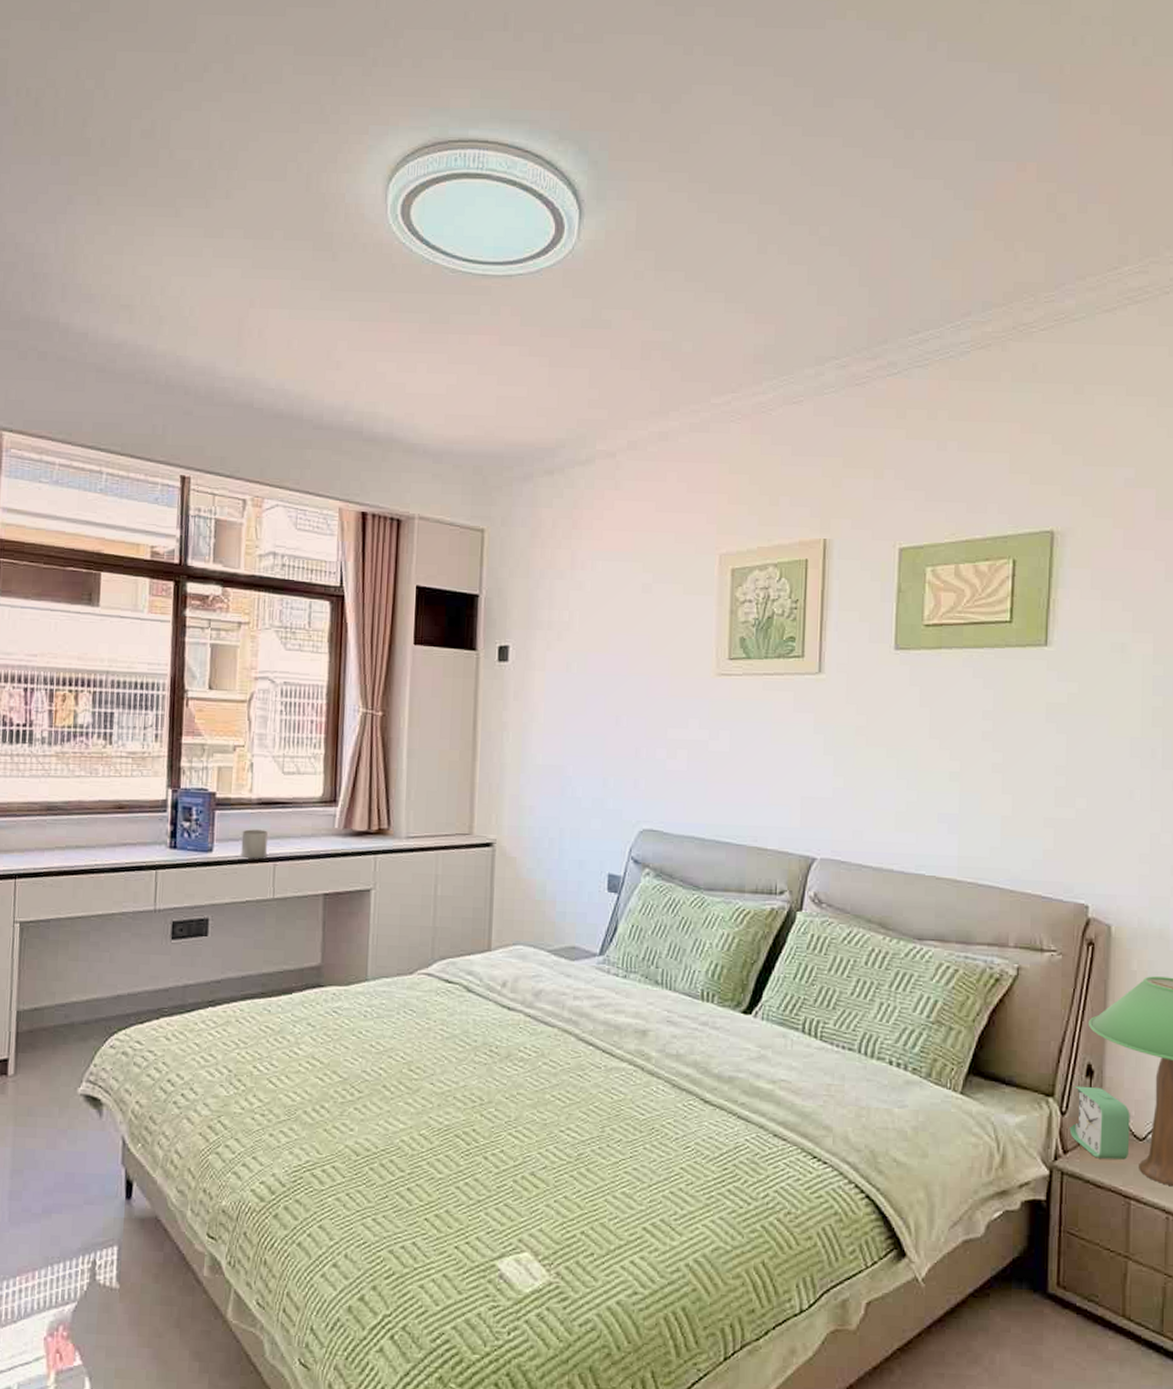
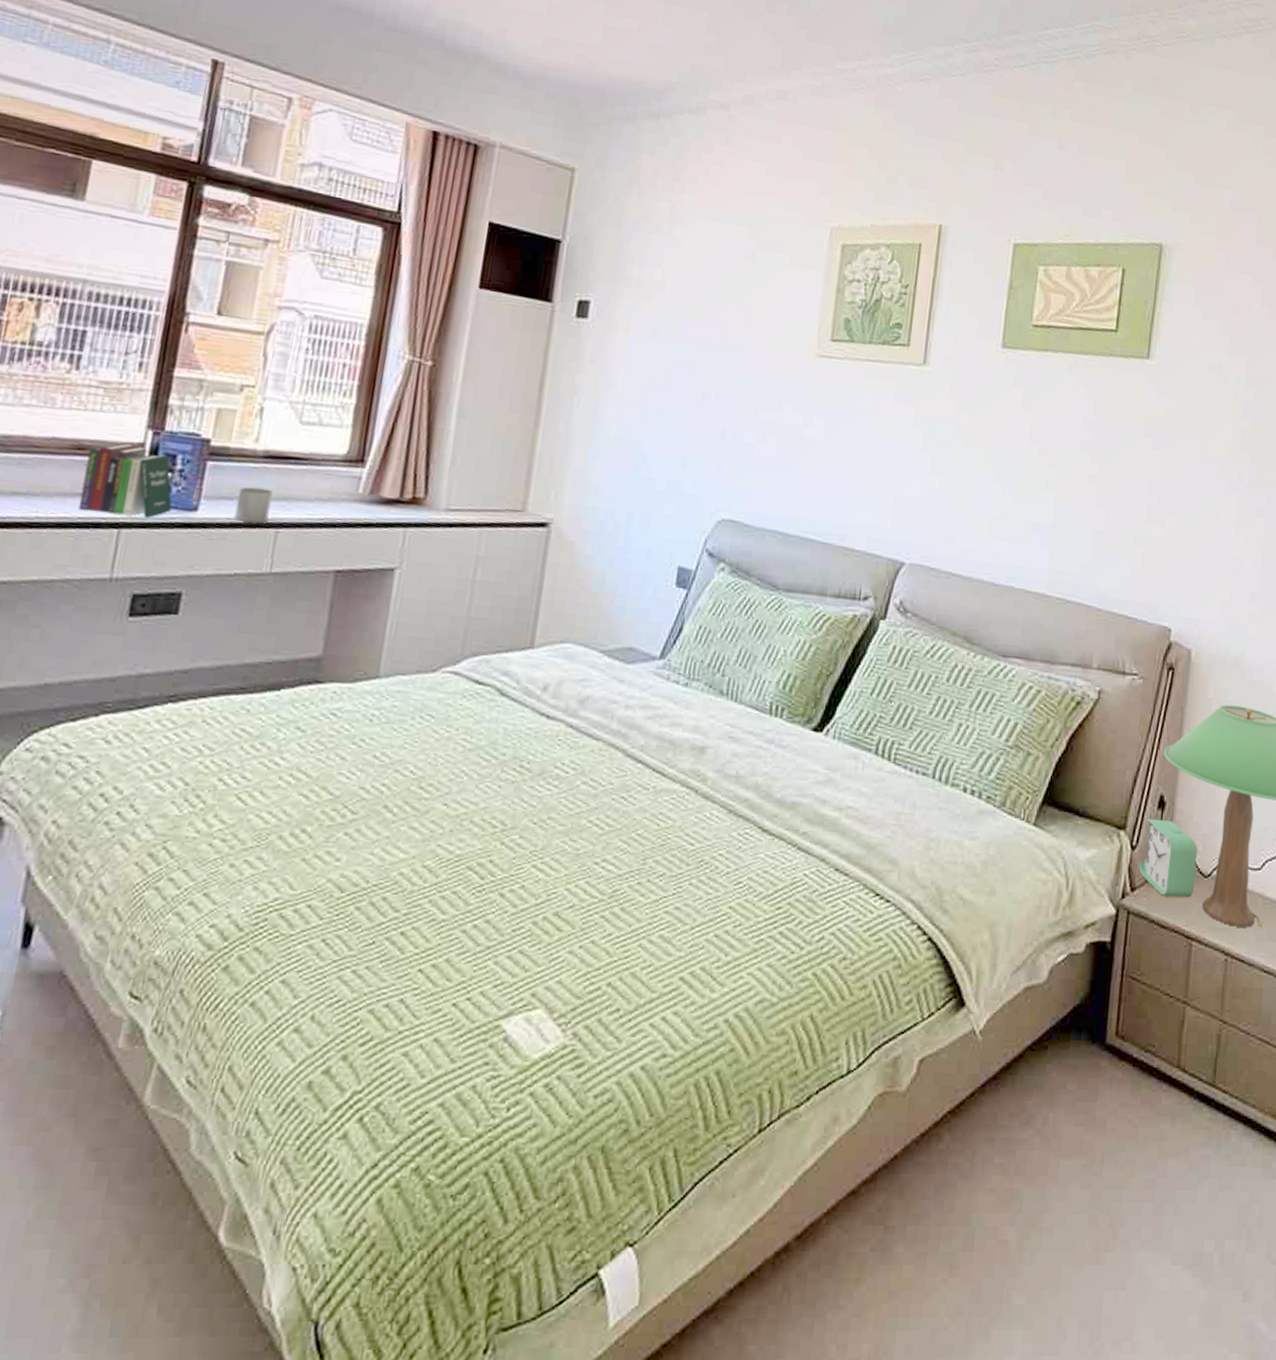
books: none [124,800,194,860] -> present [78,442,173,518]

